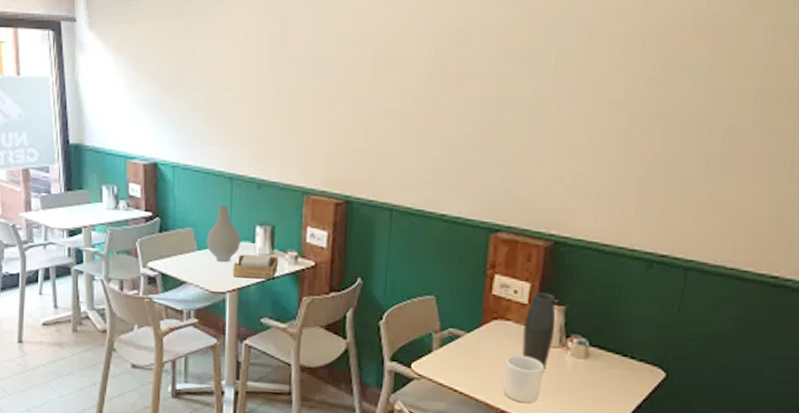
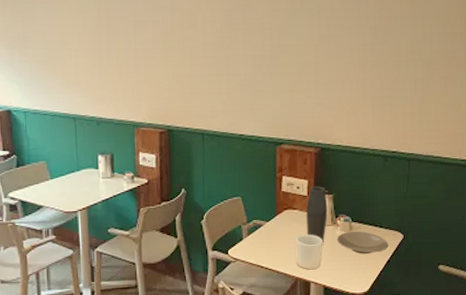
vase: present [206,205,241,263] -> none [57,141,87,187]
napkin holder: present [232,254,279,280] -> none [81,178,119,198]
saucer: none [565,358,641,393] -> present [337,231,388,254]

